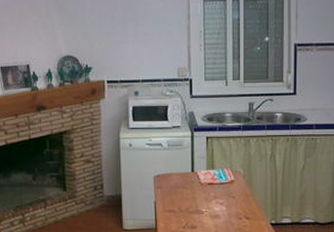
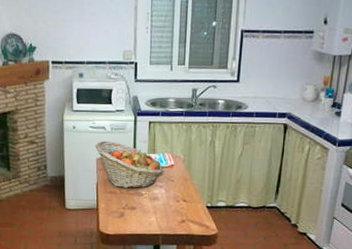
fruit basket: none [152,158,223,207] -> present [95,141,163,189]

